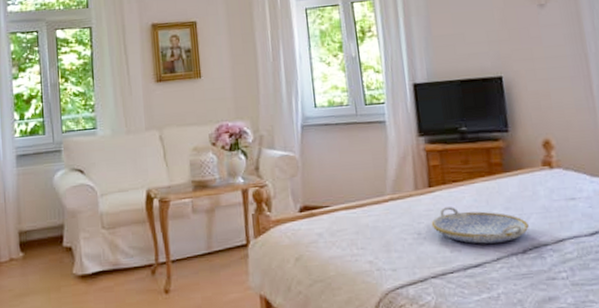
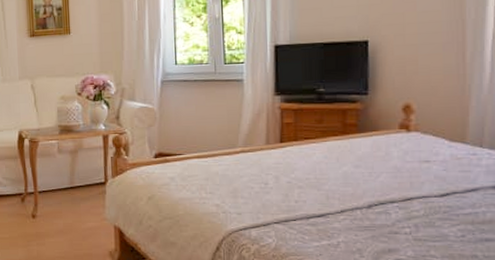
serving tray: present [431,207,529,244] -> none [279,162,377,197]

